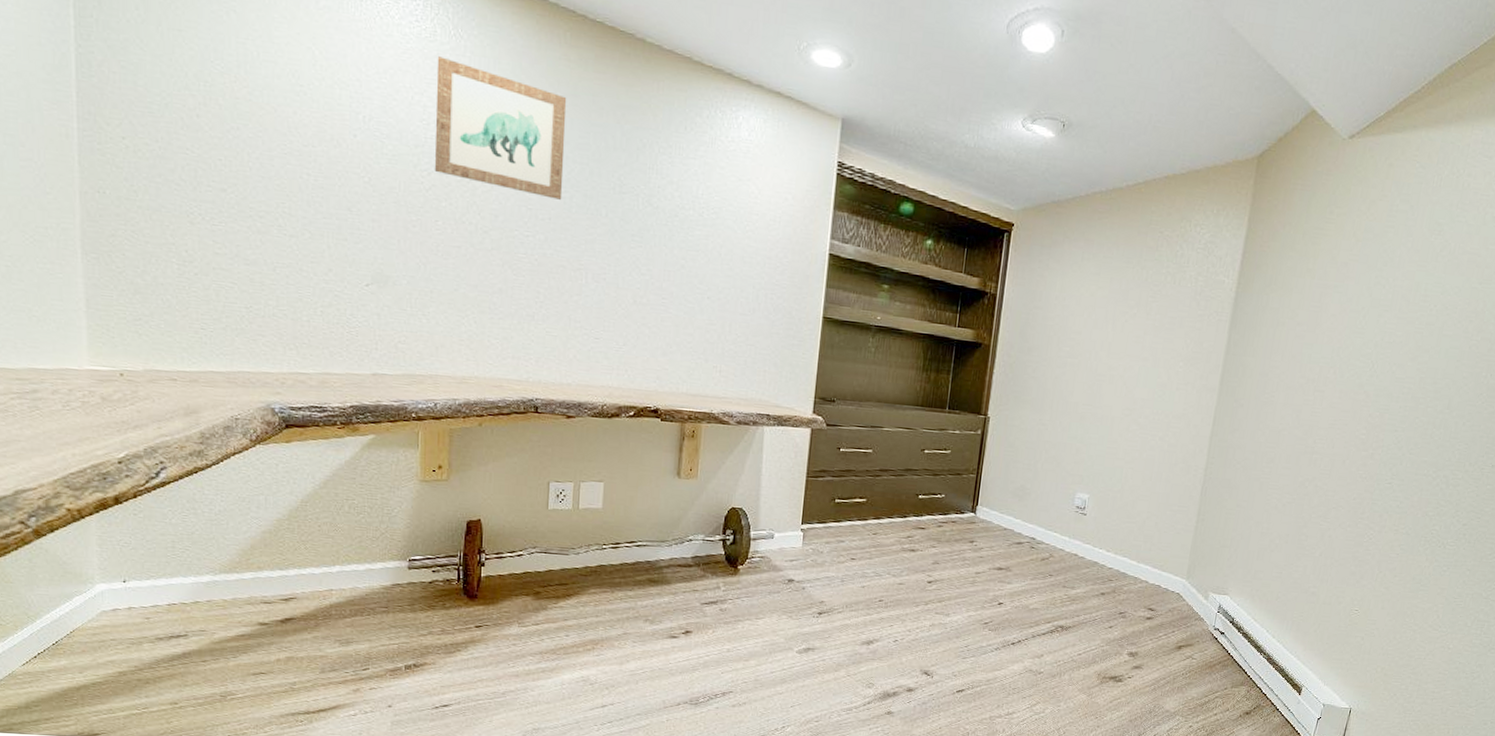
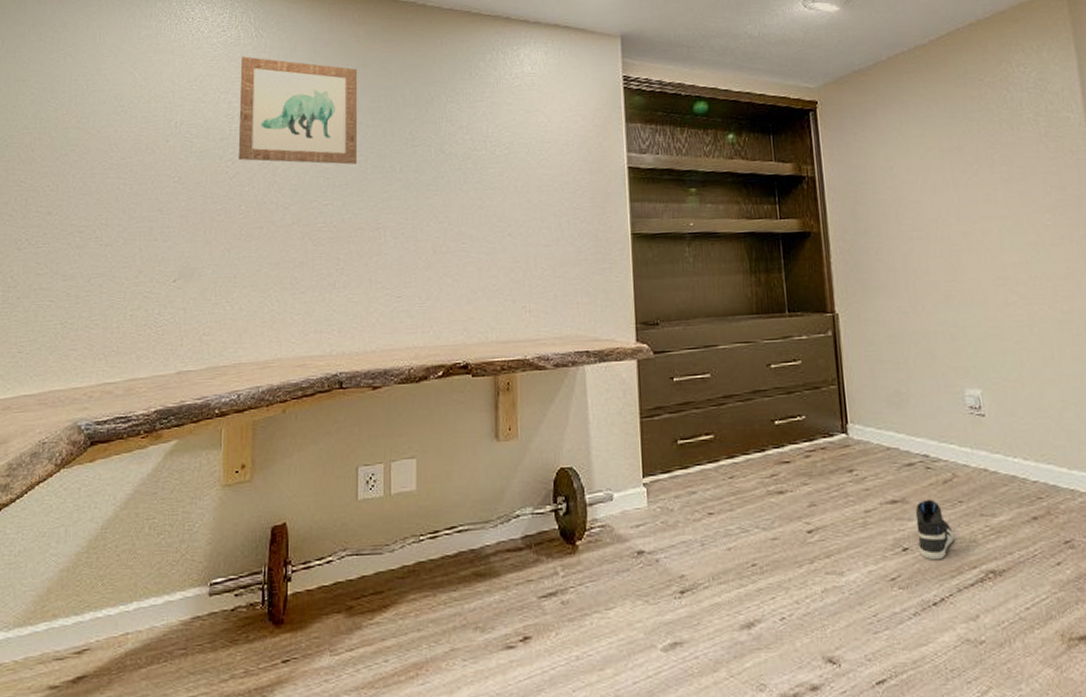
sneaker: none [1010,570,1040,614] -> present [915,499,954,561]

